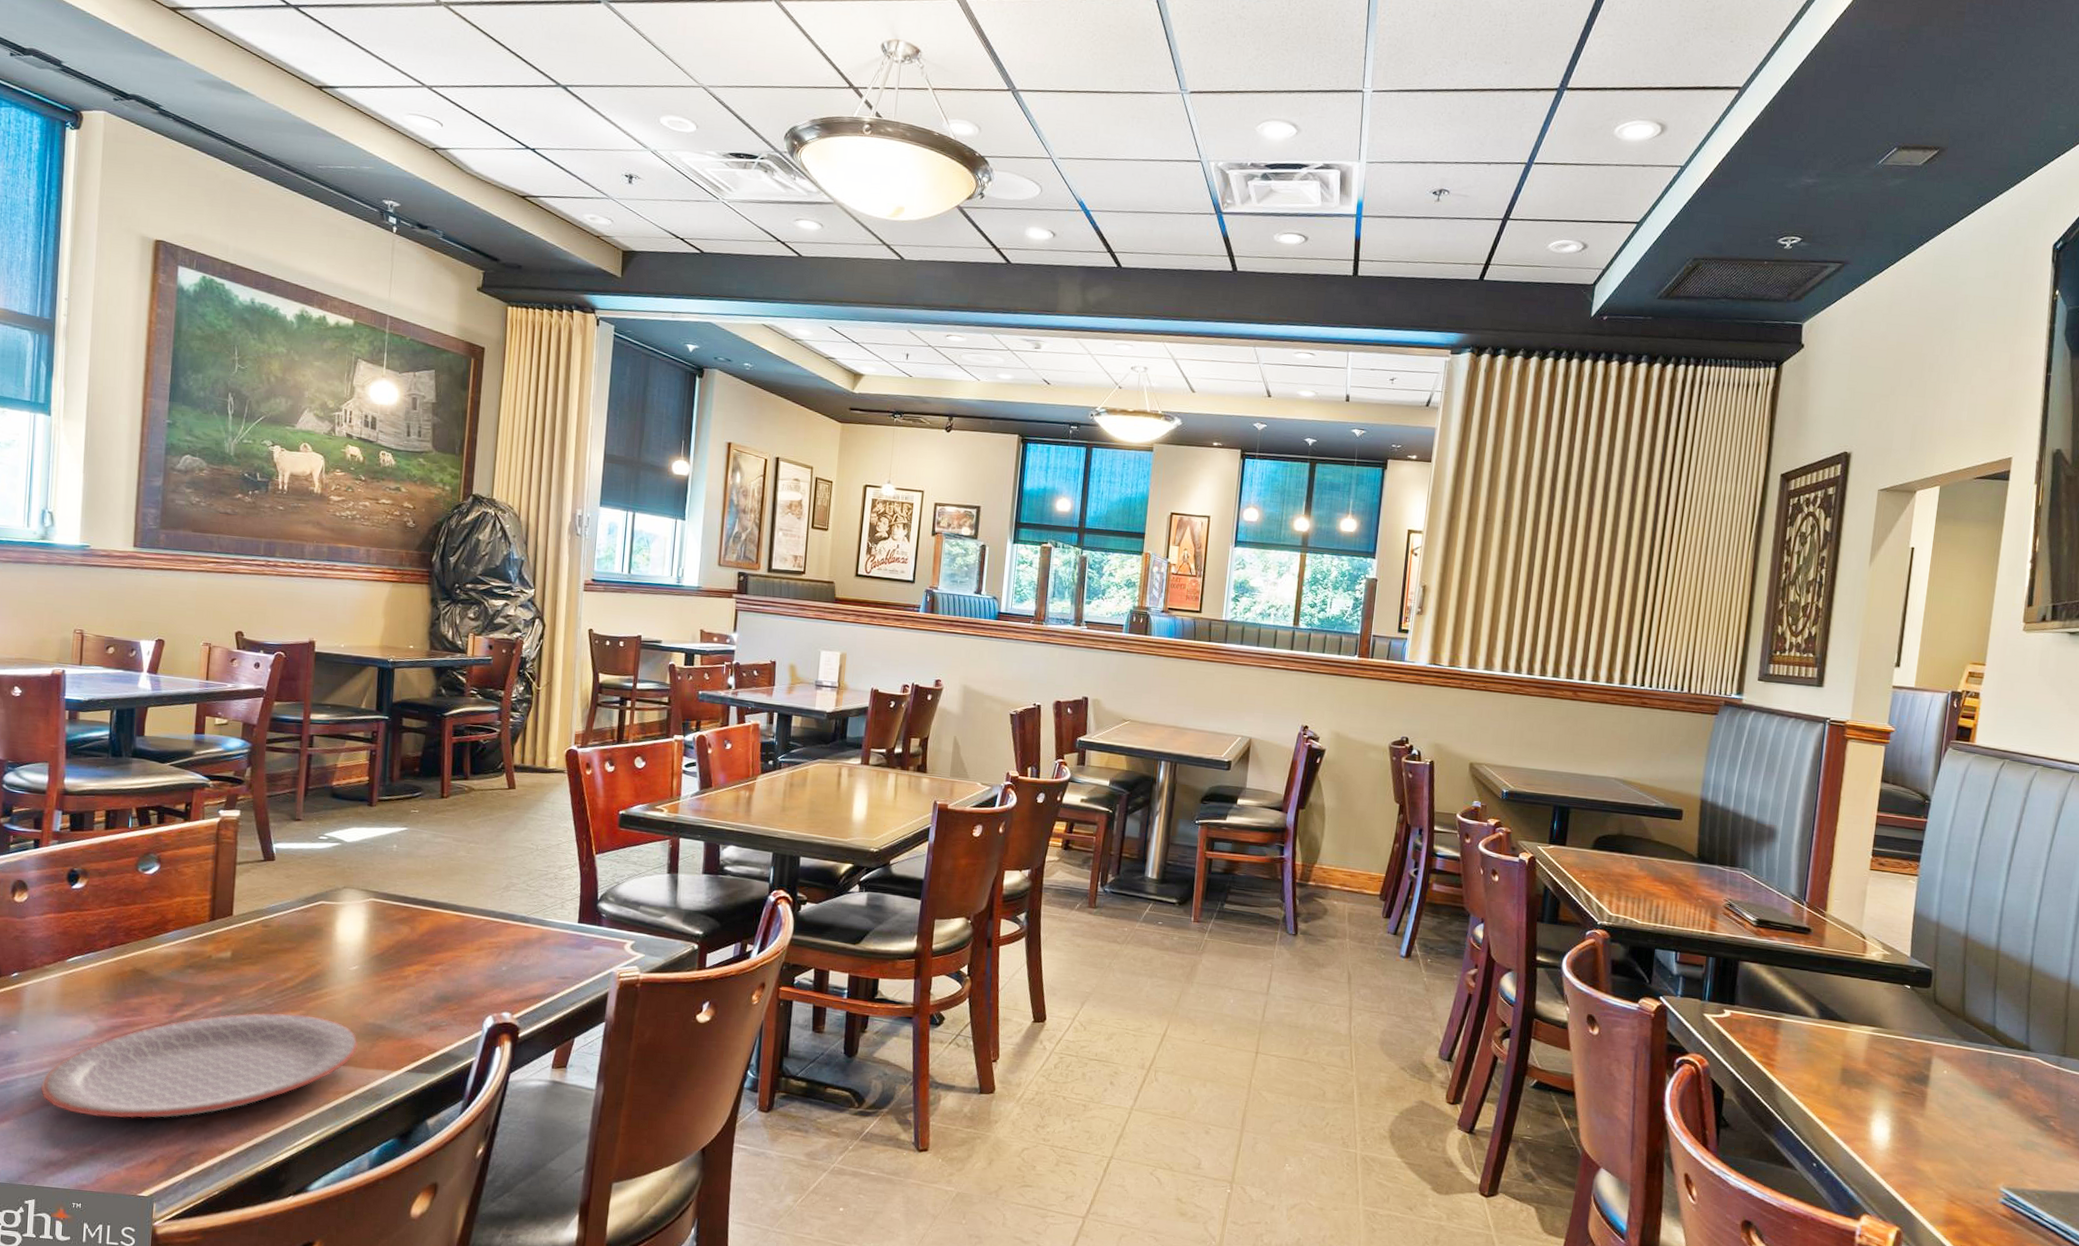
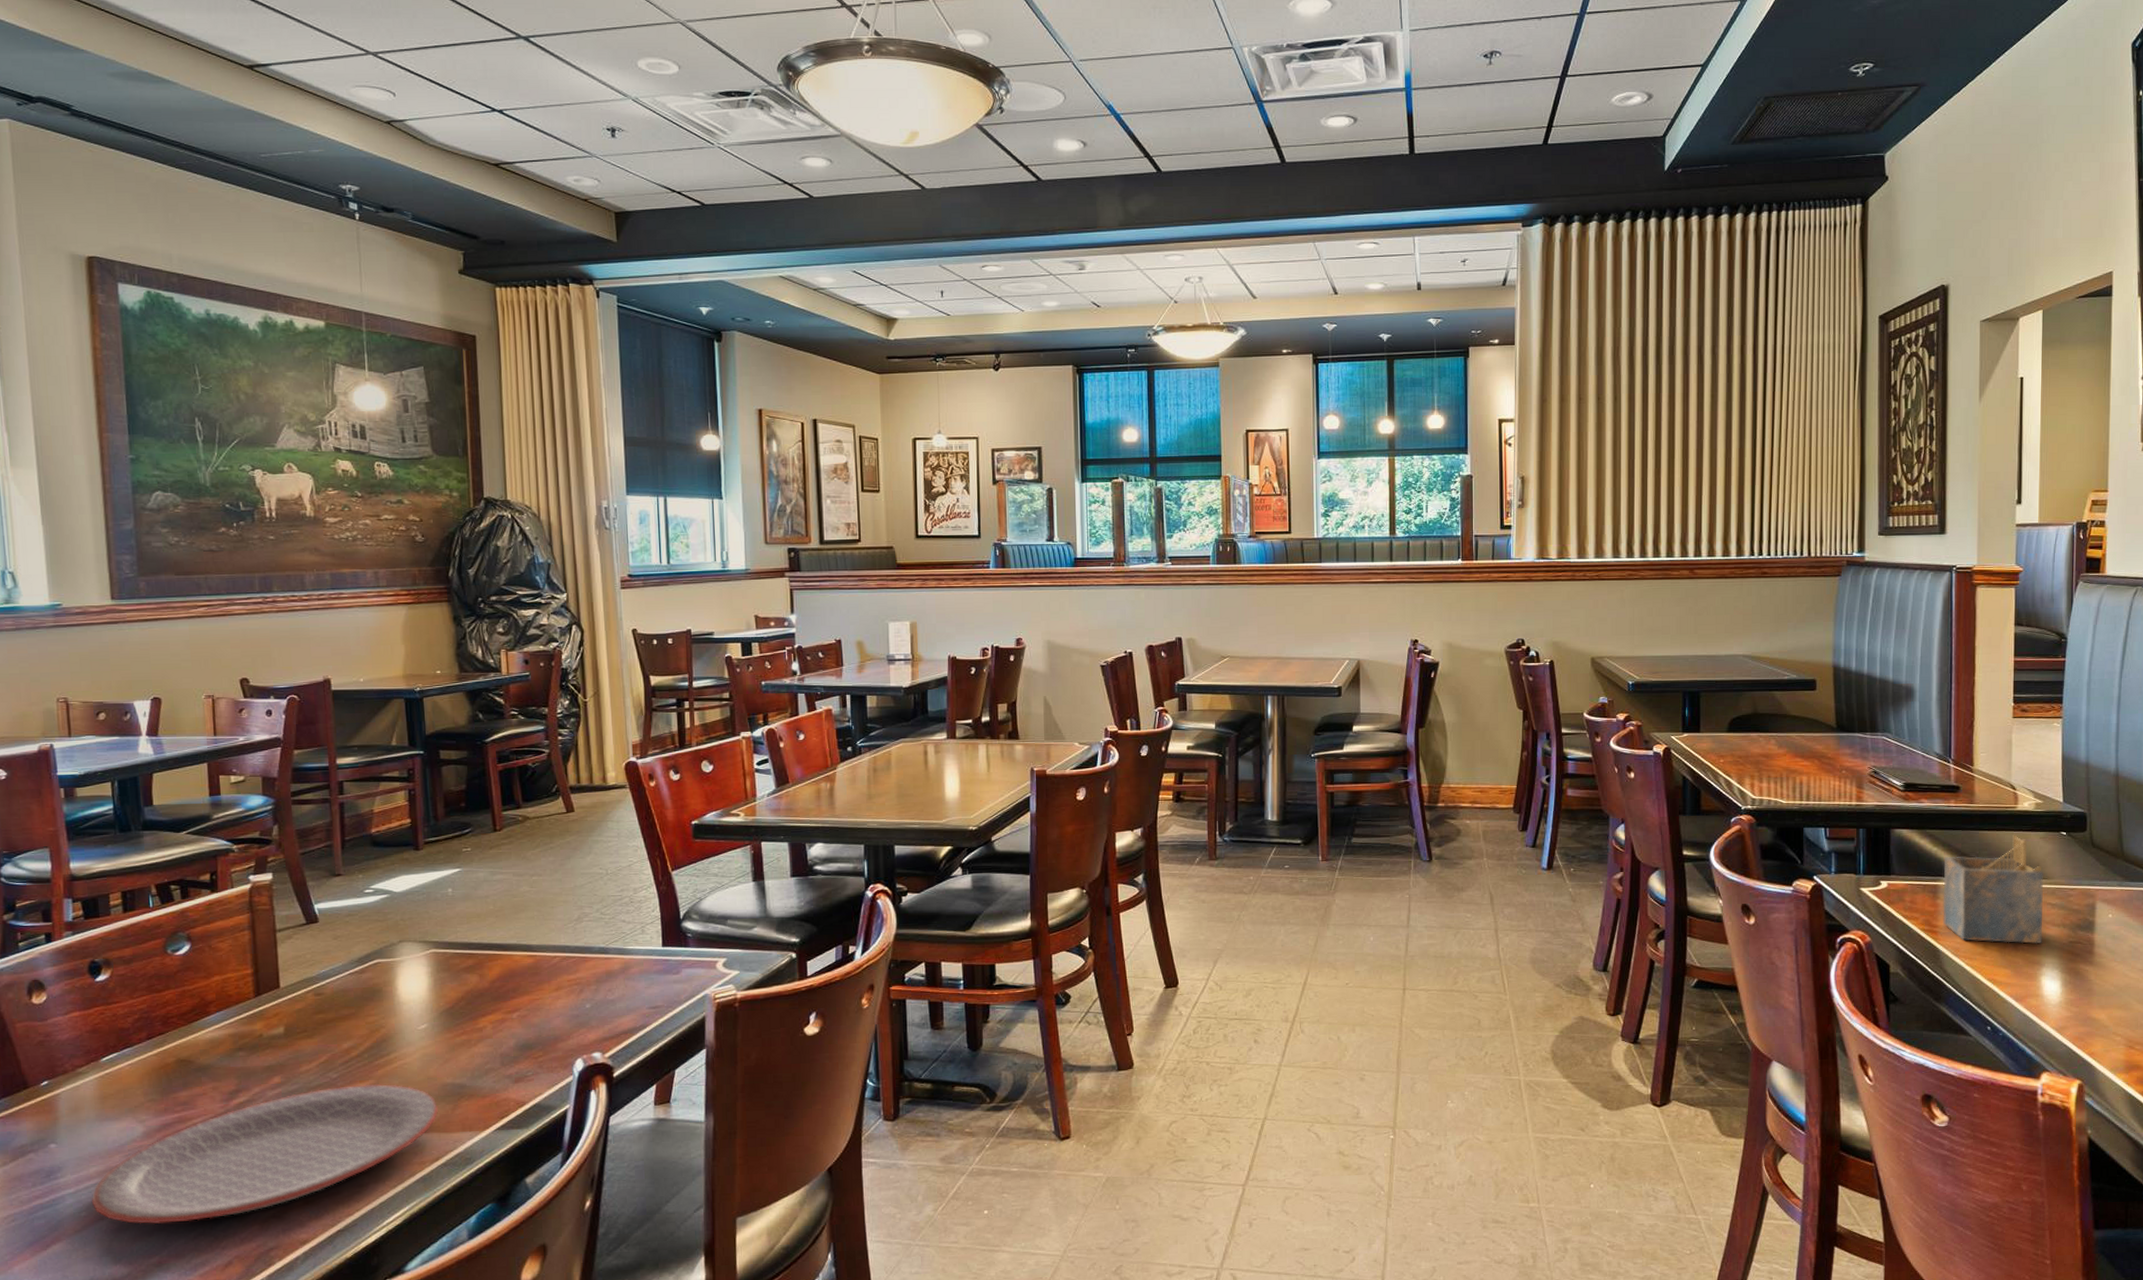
napkin holder: none [1781,982,1884,1090] -> present [1943,835,2044,944]

